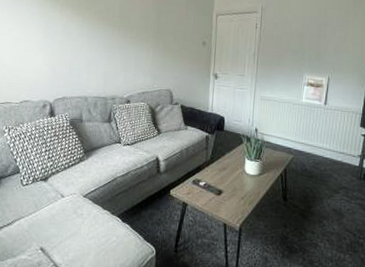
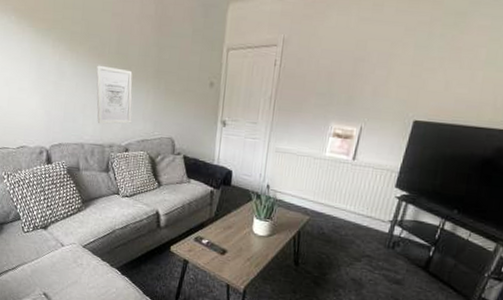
wall art: none [100,27,134,79] -> present [96,65,133,125]

